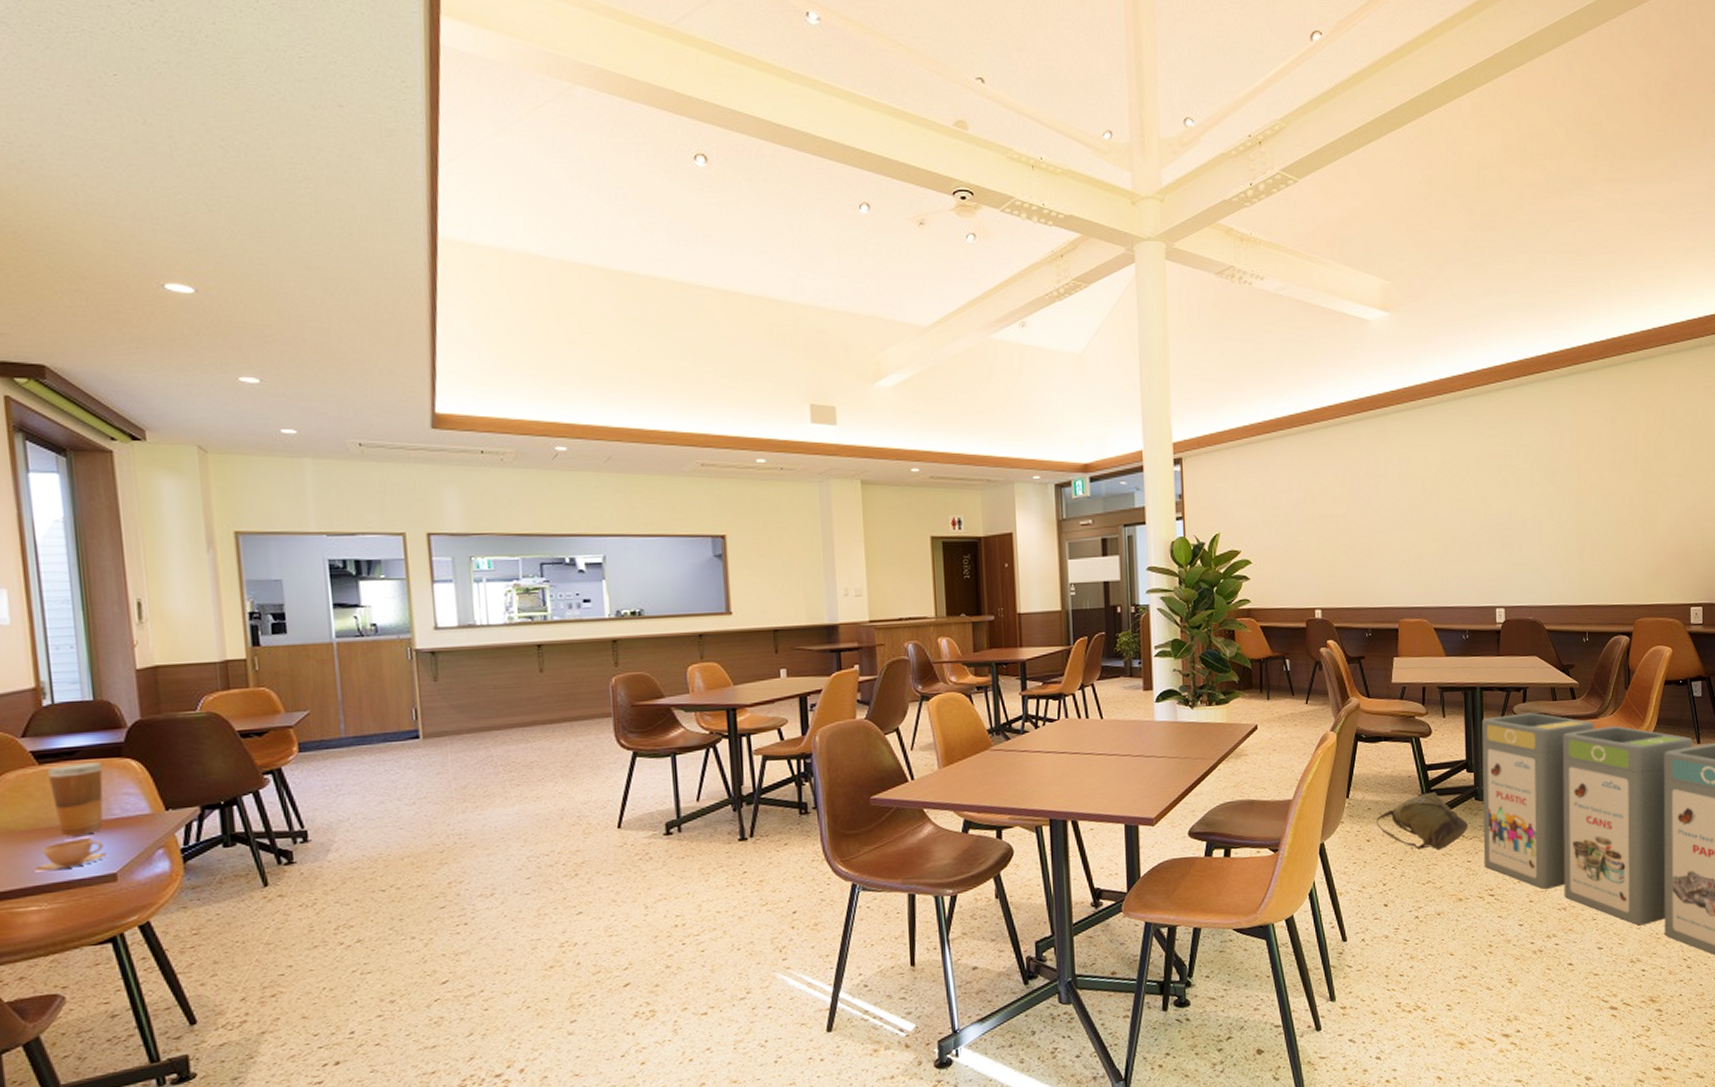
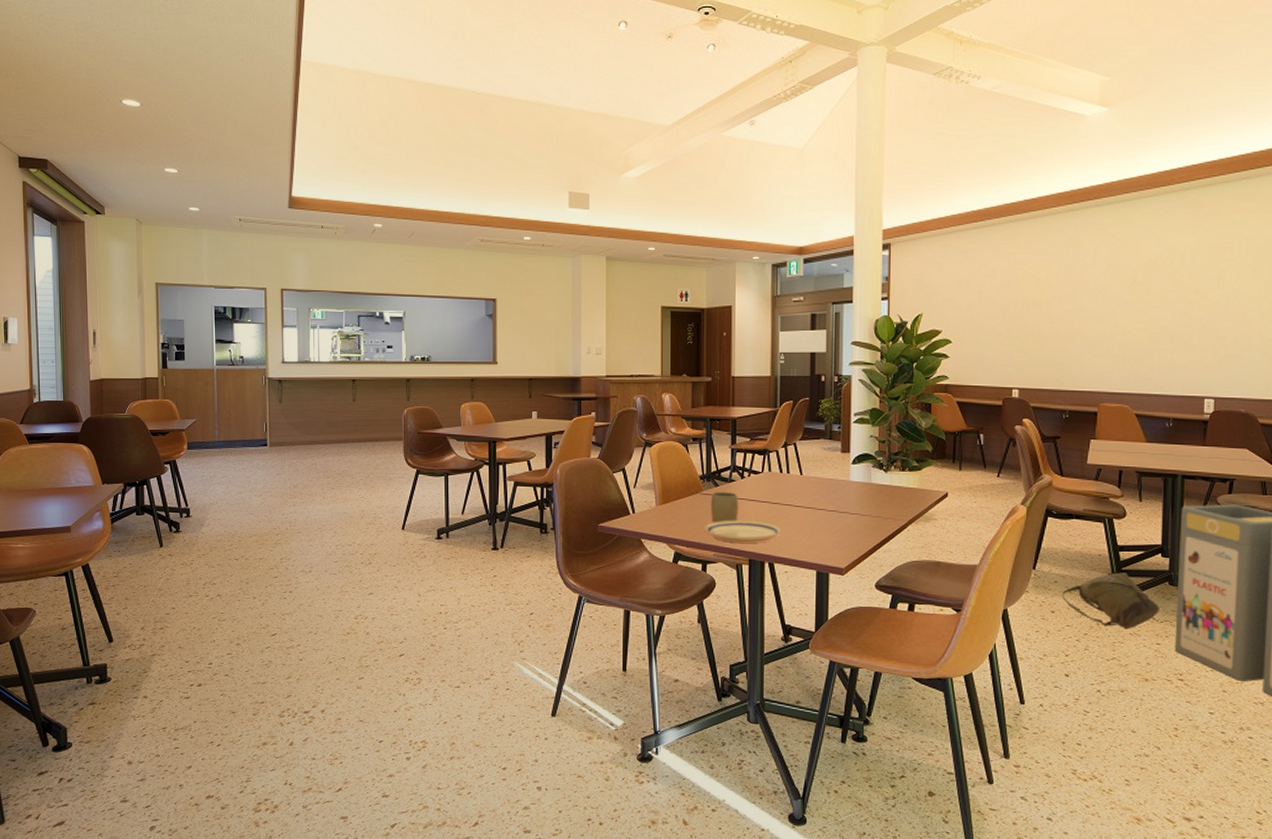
teacup: present [35,838,106,872] -> none [23,499,65,520]
beverage cup: present [47,762,104,837] -> none [33,445,66,497]
plate: none [997,774,1084,803] -> present [705,520,782,544]
mug: none [1001,745,1034,782] -> present [710,491,738,523]

